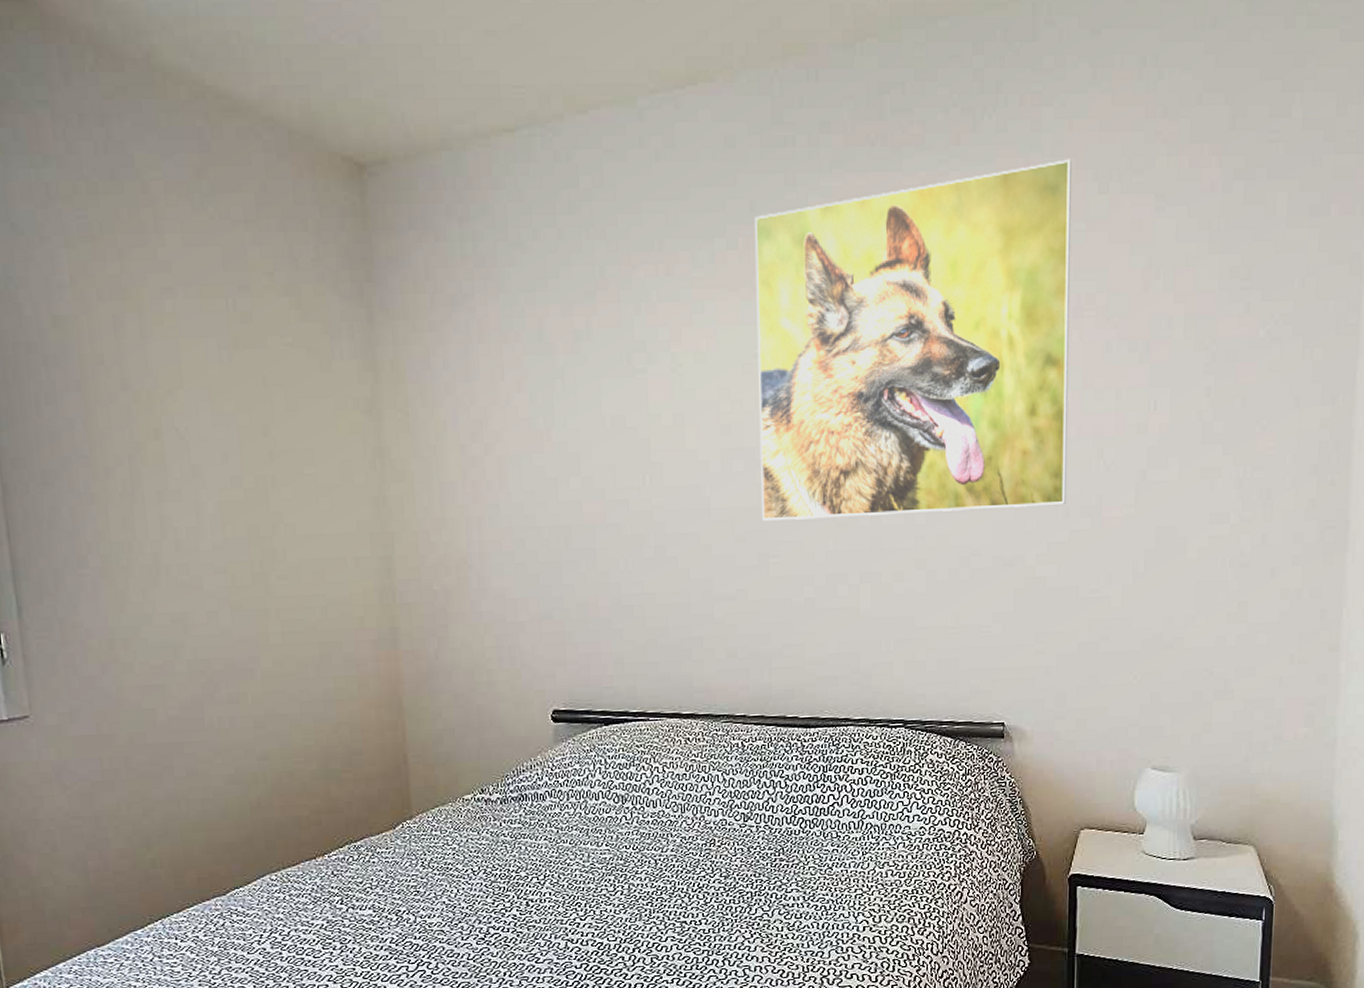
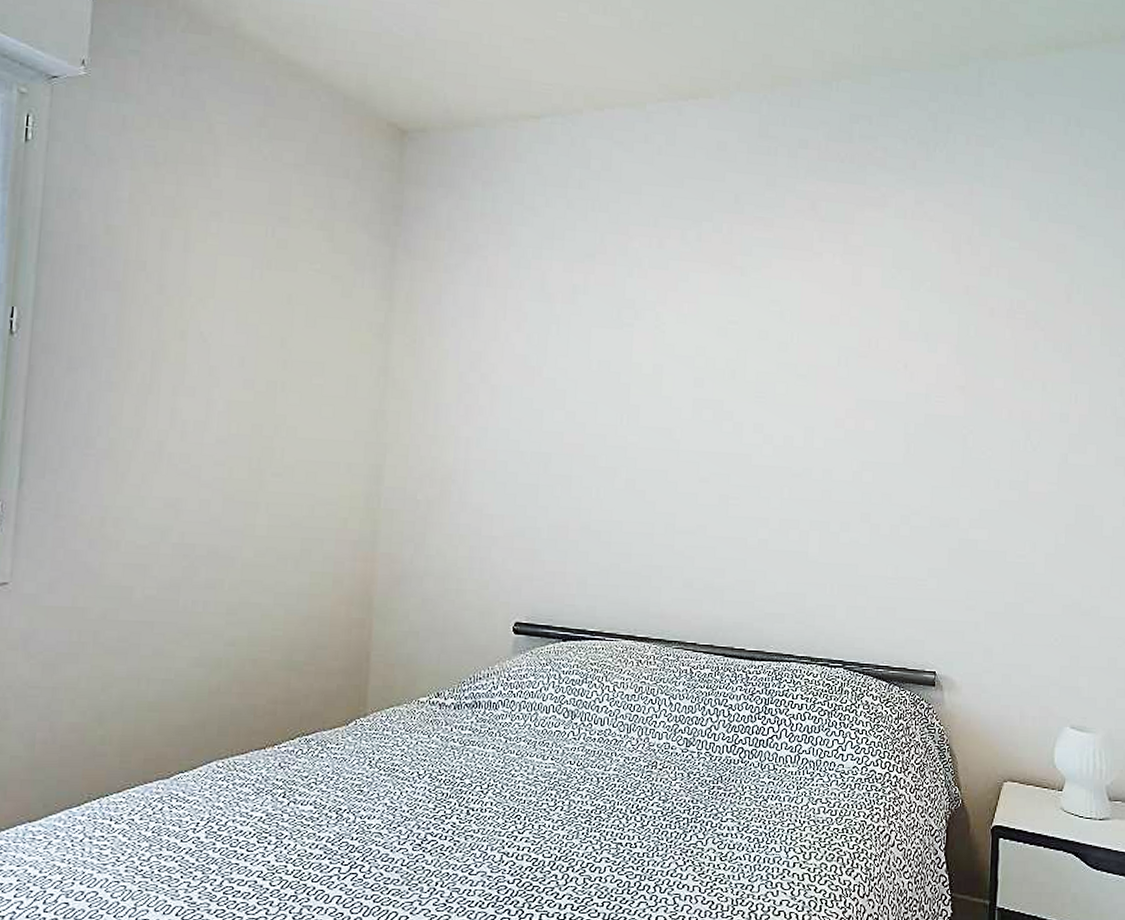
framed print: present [754,159,1071,521] -> none [726,190,1008,477]

